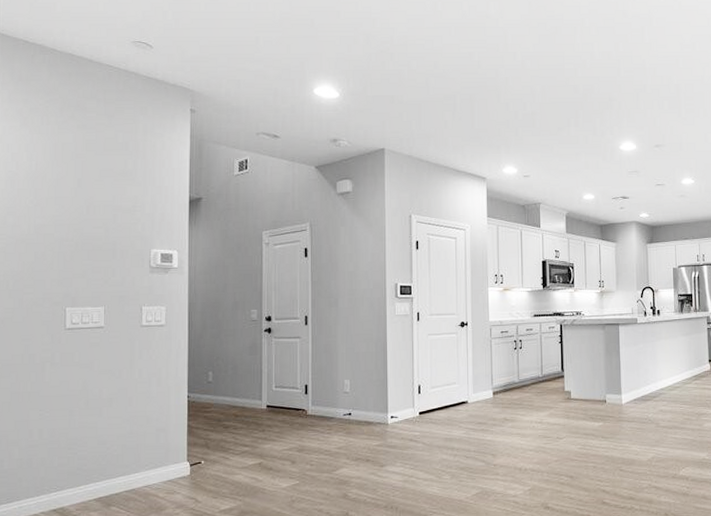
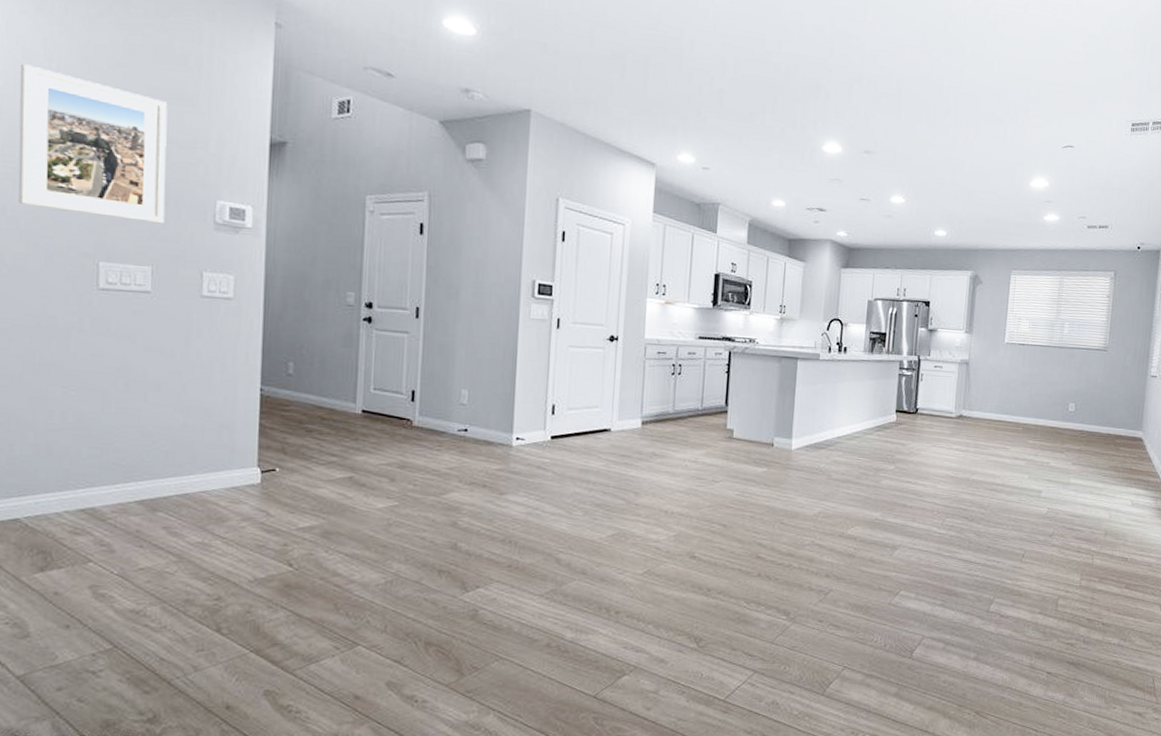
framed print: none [8,165,114,273] -> present [18,64,168,224]

